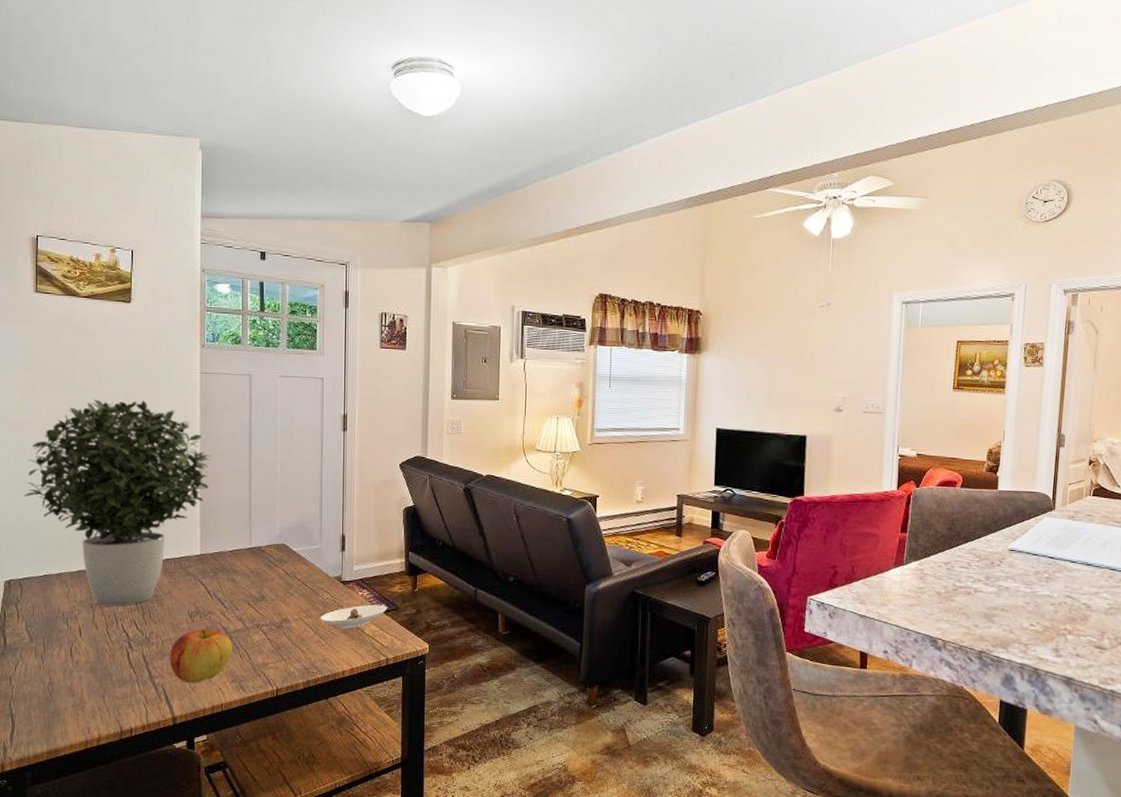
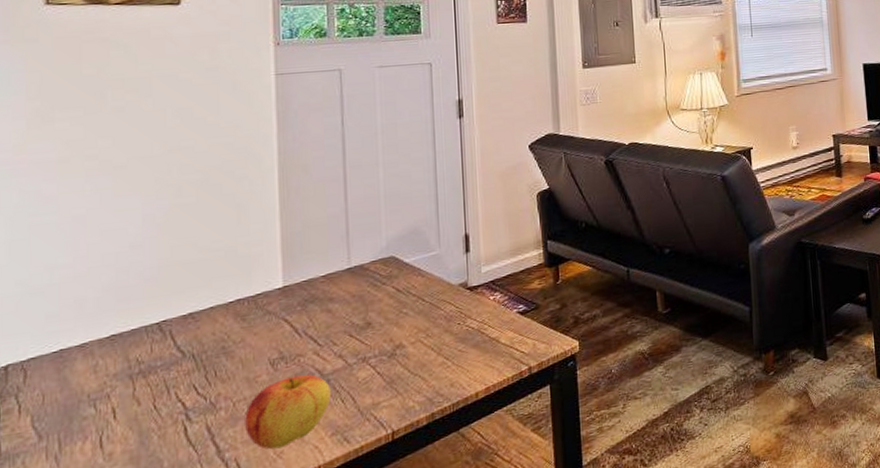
potted plant: present [24,399,212,606] -> none [29,114,295,375]
saucer: present [320,604,387,629] -> none [443,306,526,343]

